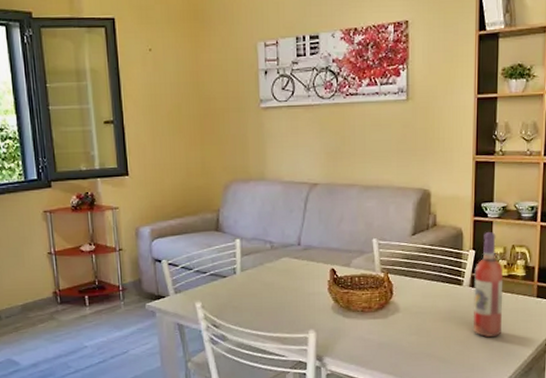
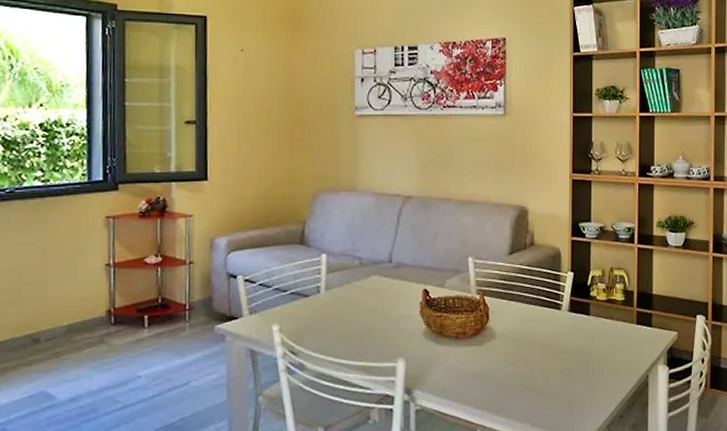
wine bottle: present [473,232,504,337] -> none [572,253,603,367]

